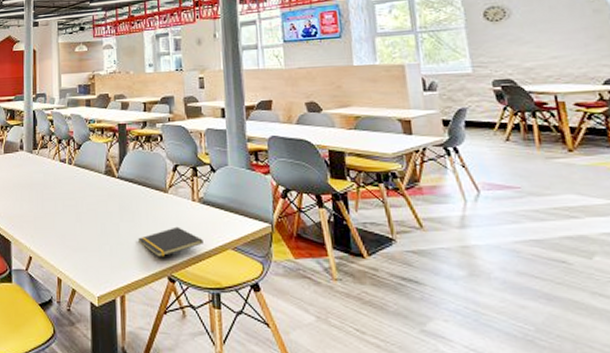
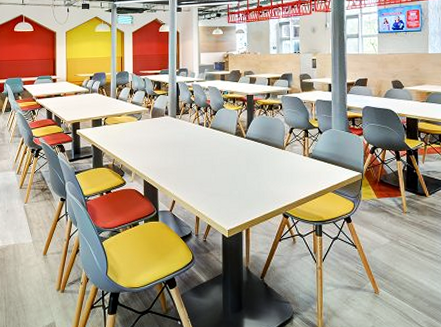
notepad: present [138,226,203,257] -> none [261,175,311,199]

